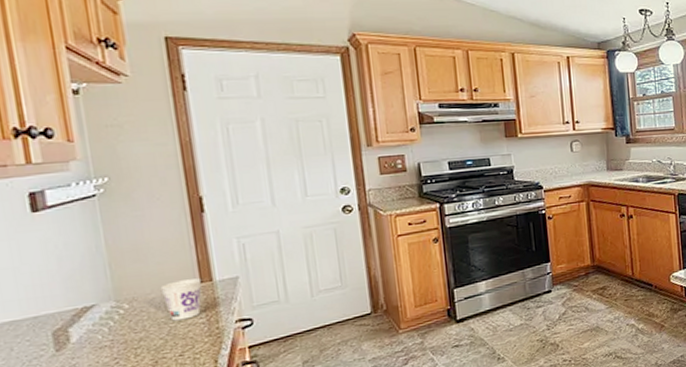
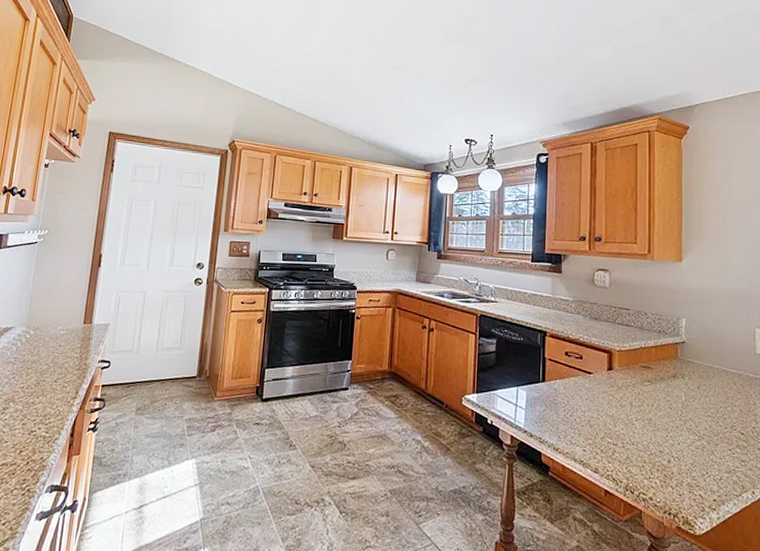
cup: present [160,278,202,321] -> none [56,319,85,352]

